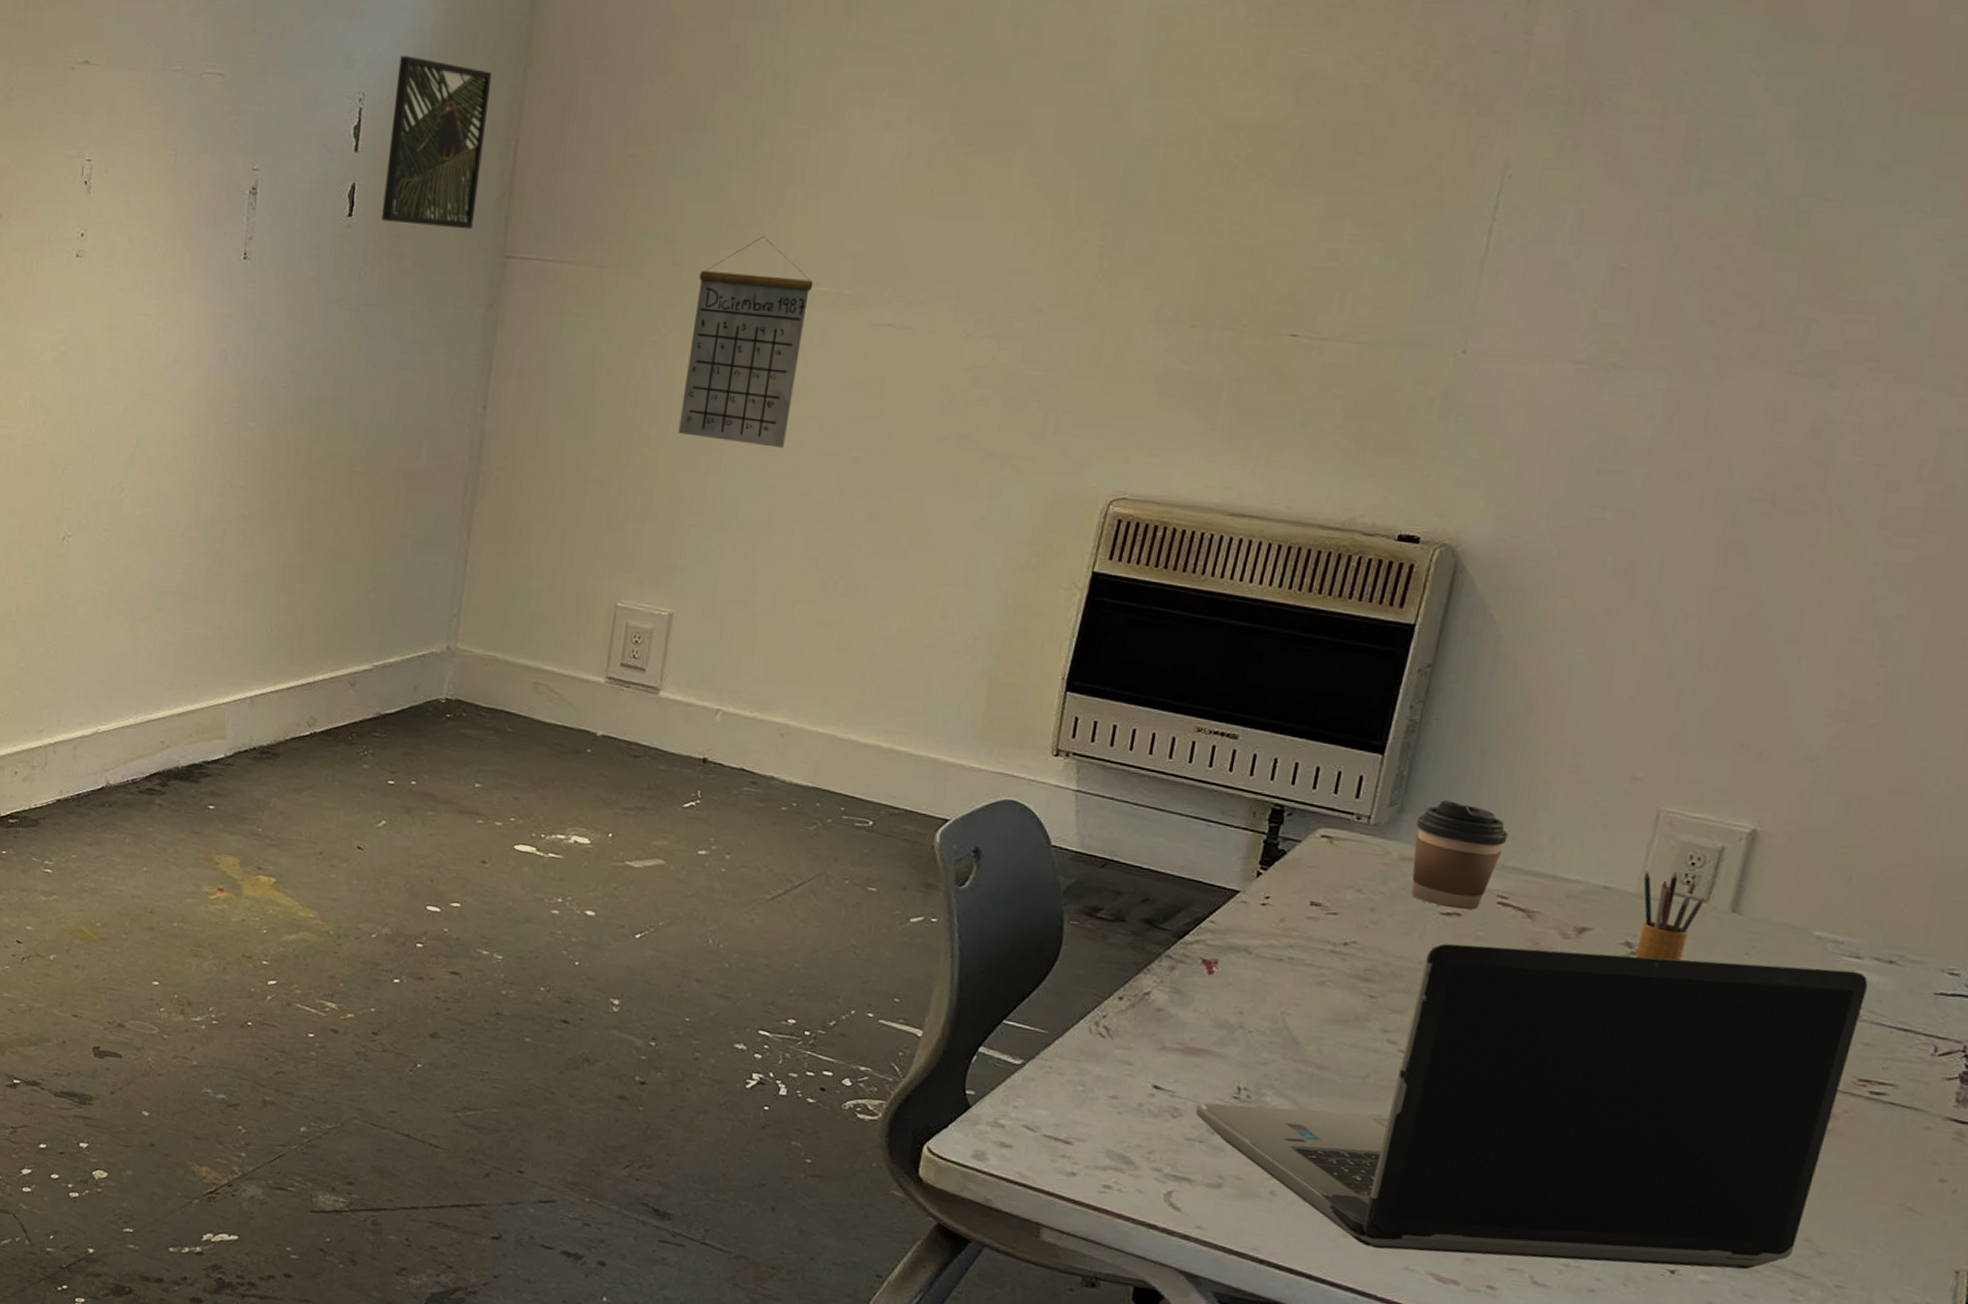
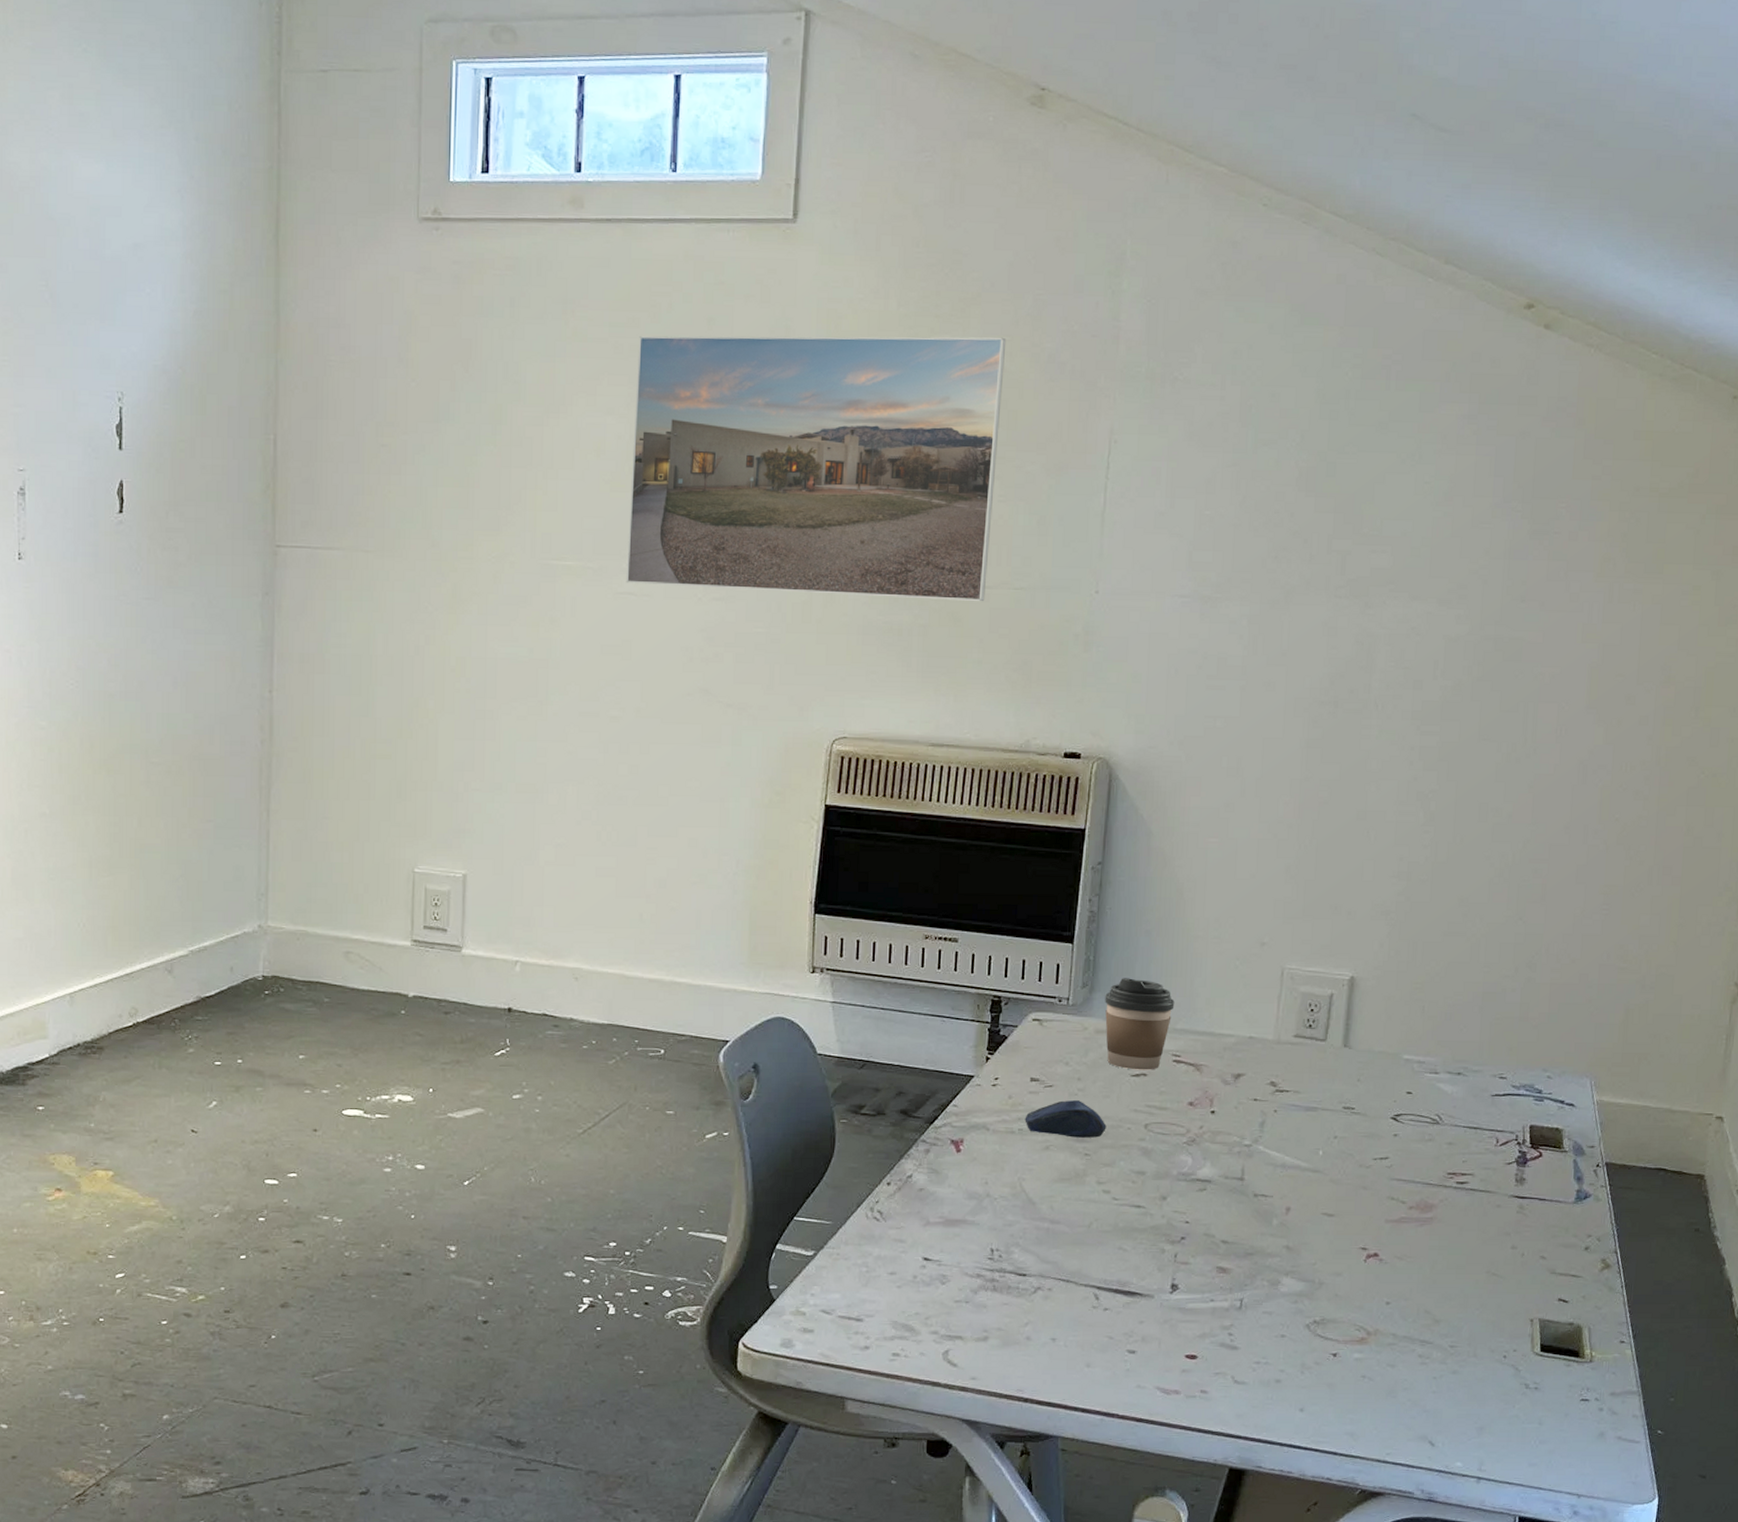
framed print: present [381,55,492,230] -> none [152,355,245,521]
calendar: present [678,235,814,448] -> none [454,516,560,712]
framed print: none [885,43,1382,356] -> present [626,335,1007,602]
laptop computer: present [1195,943,1868,1270] -> none [959,1085,1445,1372]
computer mouse: none [1297,931,1402,979] -> present [1025,1100,1107,1138]
pencil box: present [1635,870,1704,961] -> none [1278,1019,1323,1094]

